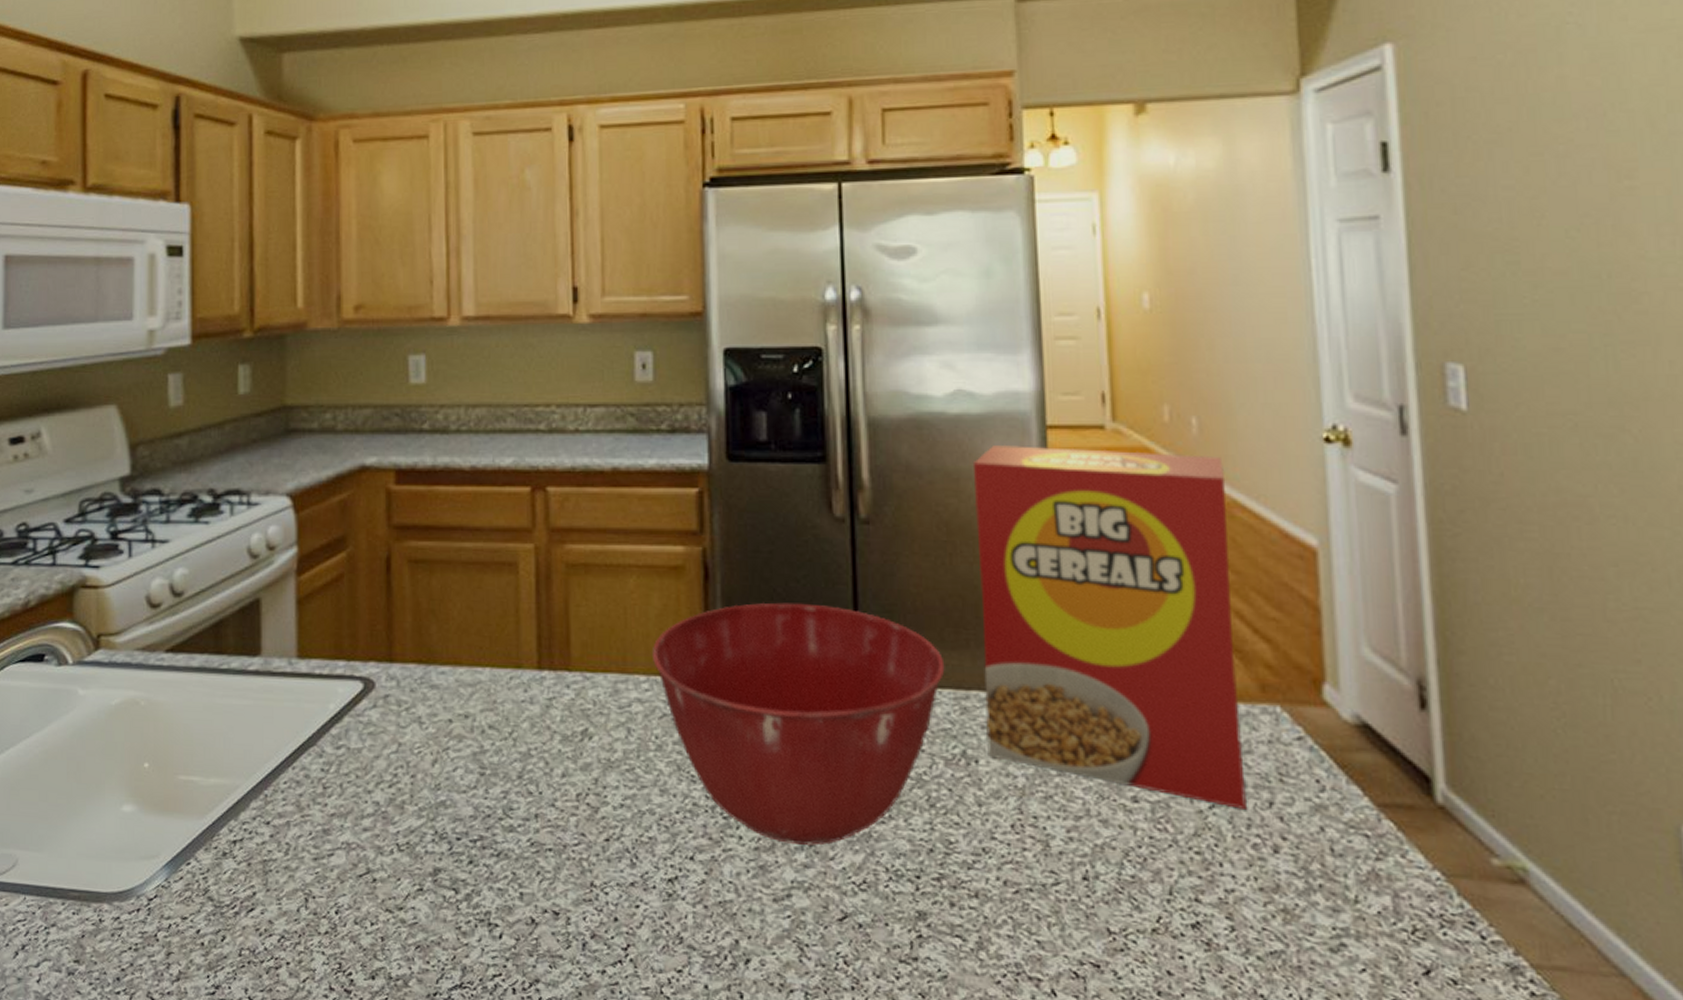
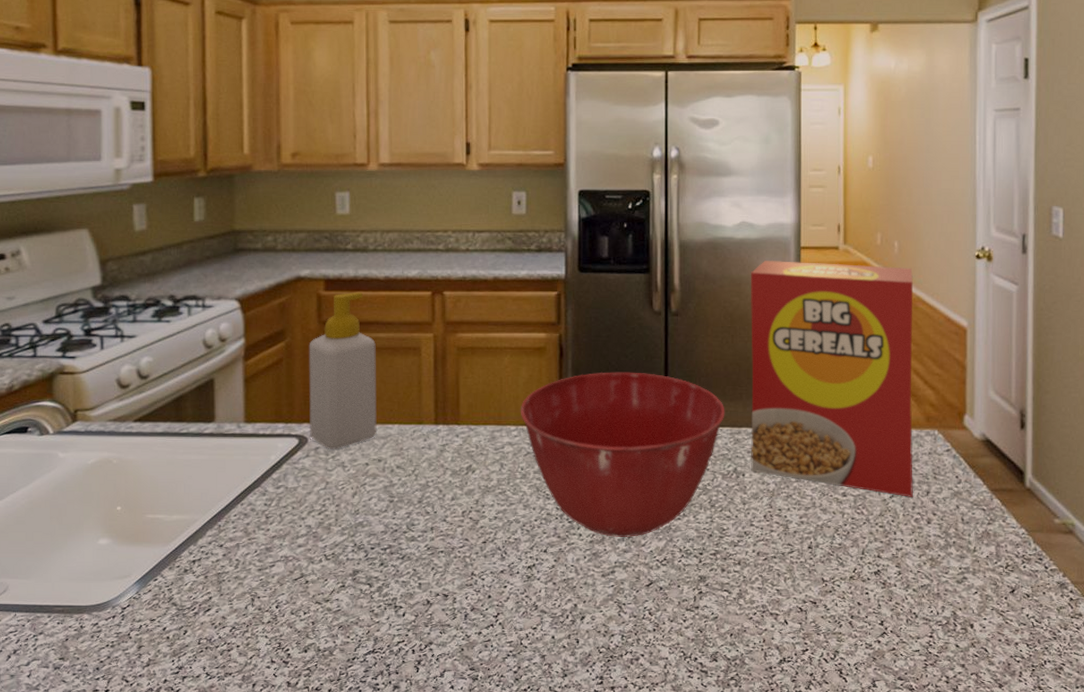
soap bottle: none [376,486,462,699] -> present [309,291,377,449]

